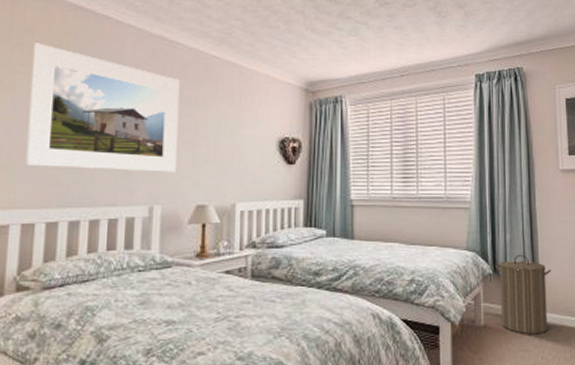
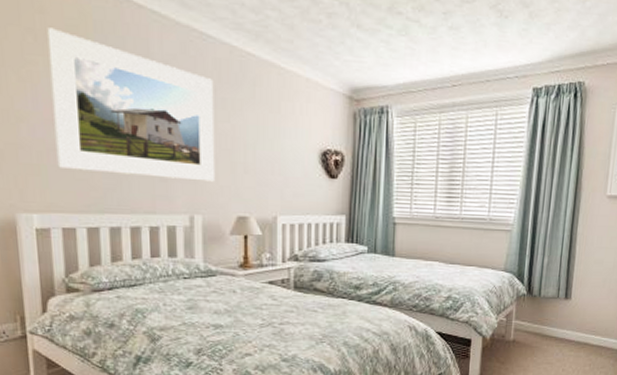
laundry hamper: present [495,254,551,335] -> none [530,277,583,350]

